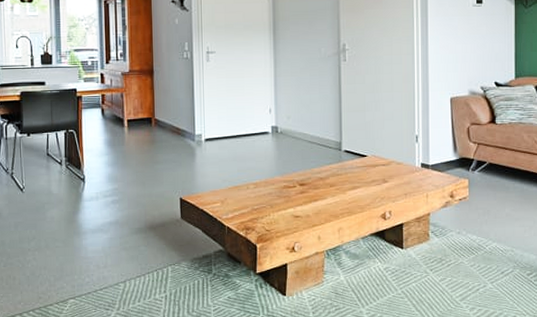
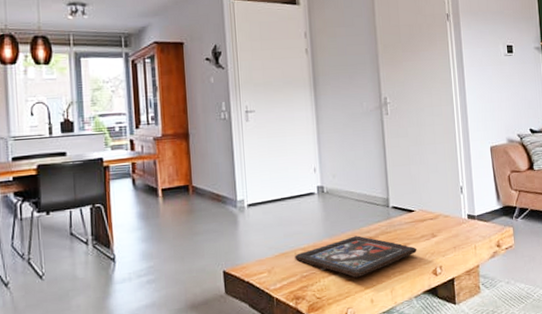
religious icon: none [247,175,367,214] -> present [295,235,417,278]

